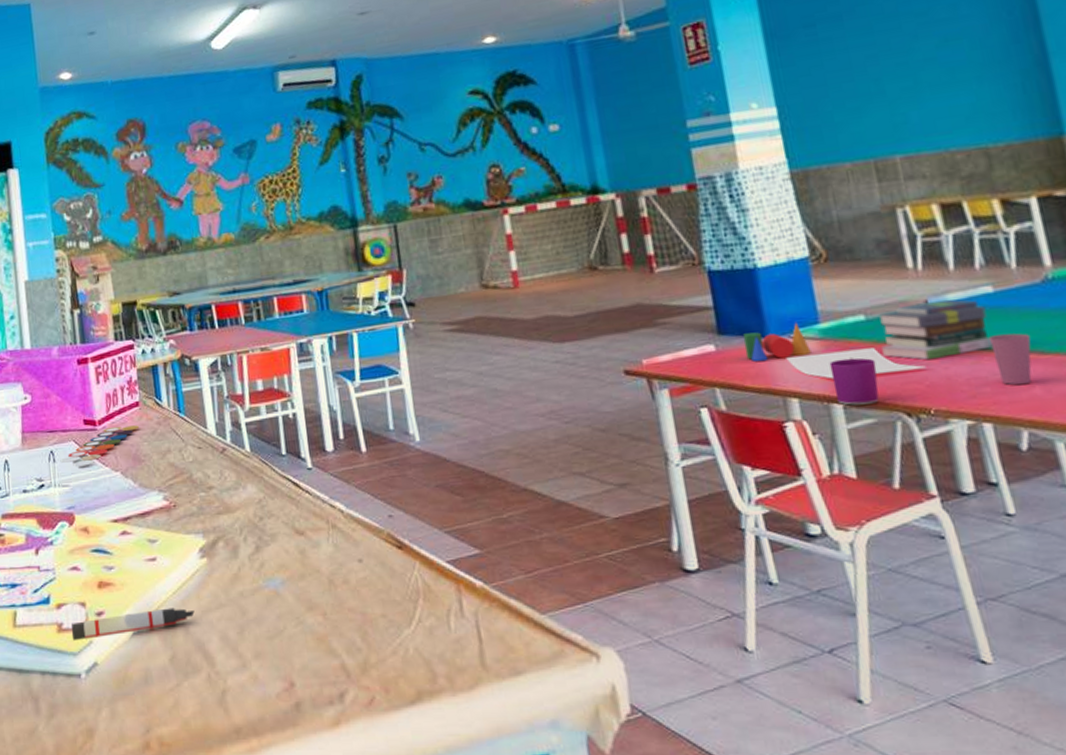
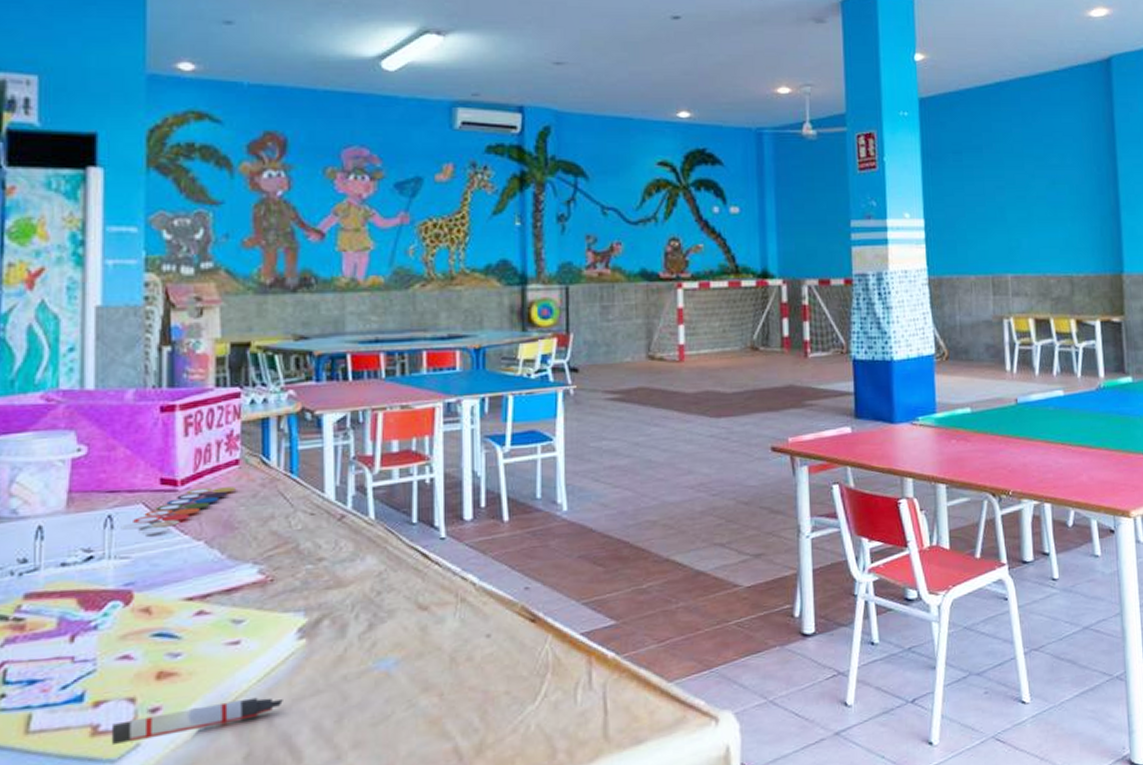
toy blocks: present [742,322,811,362] -> none [875,410,927,445]
paper sheet: present [786,348,926,380] -> none [907,437,1010,463]
mug: present [829,357,879,406] -> none [940,444,975,486]
books: present [879,299,993,361] -> none [979,399,1058,450]
cup: present [989,333,1032,386] -> none [1057,430,1084,473]

